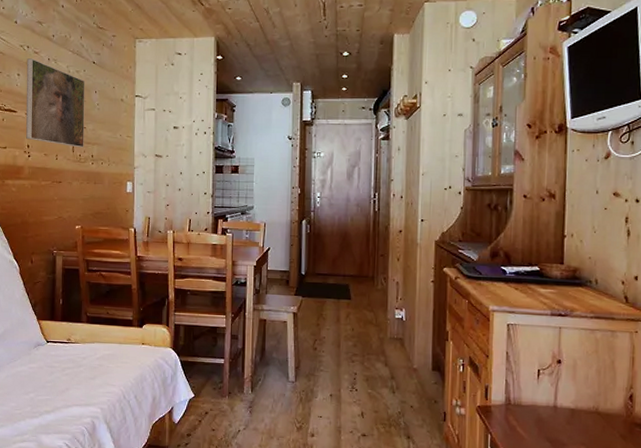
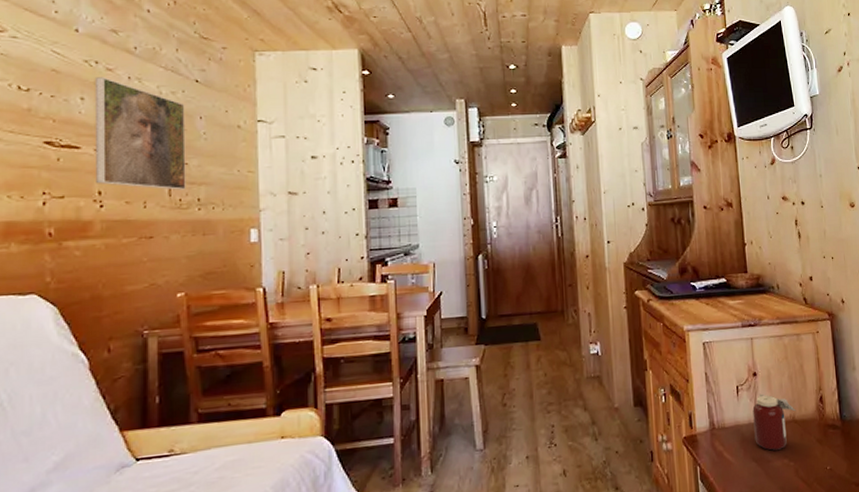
jar: none [551,381,601,436] -> present [752,394,796,451]

